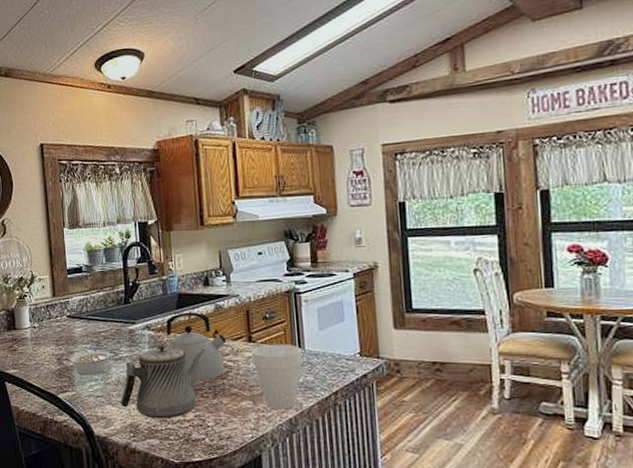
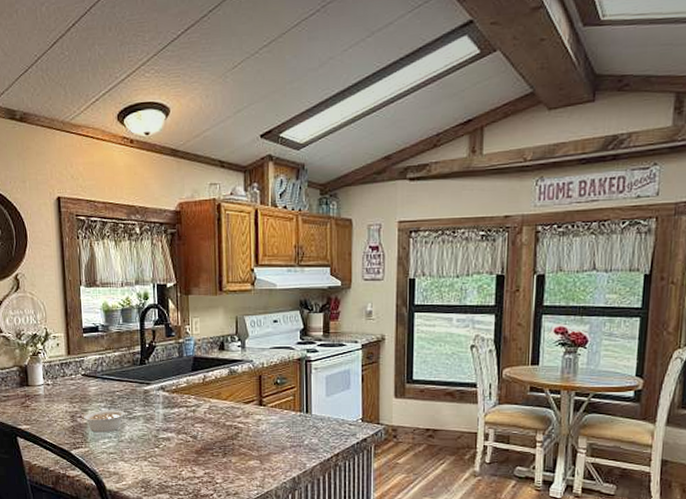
teapot: present [120,346,207,419] -> none [132,406,219,475]
kettle: present [165,312,227,381] -> none [179,375,239,441]
cup: present [251,344,303,410] -> none [261,408,310,469]

